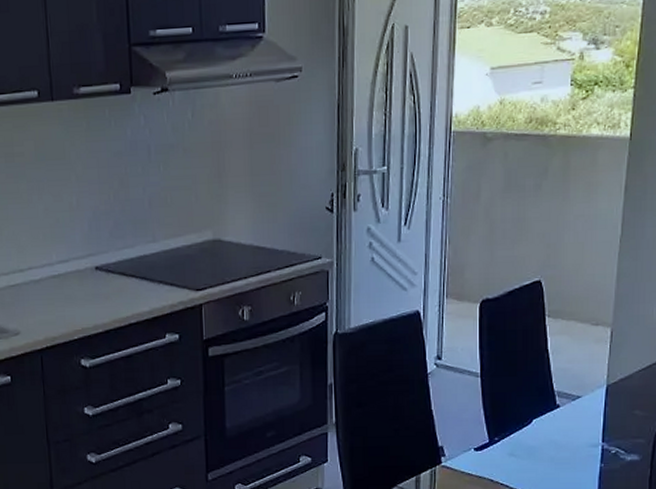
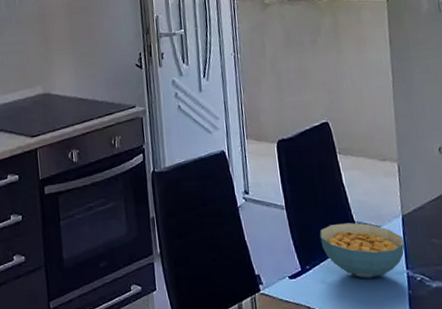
cereal bowl: none [514,392,604,451] -> present [319,223,405,279]

